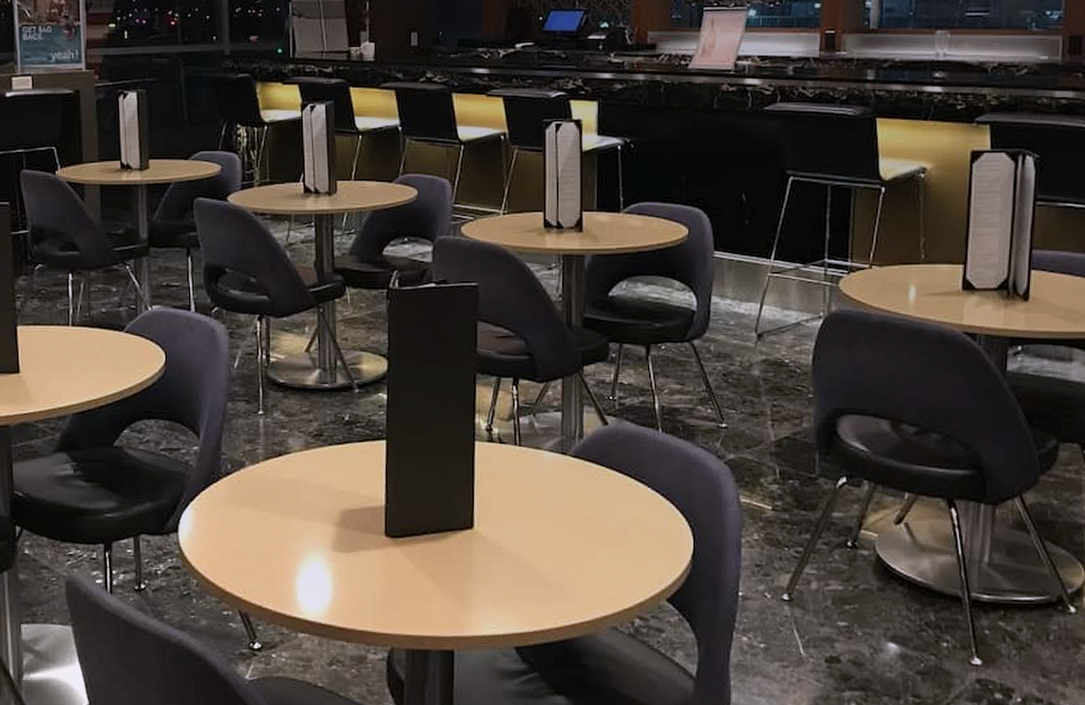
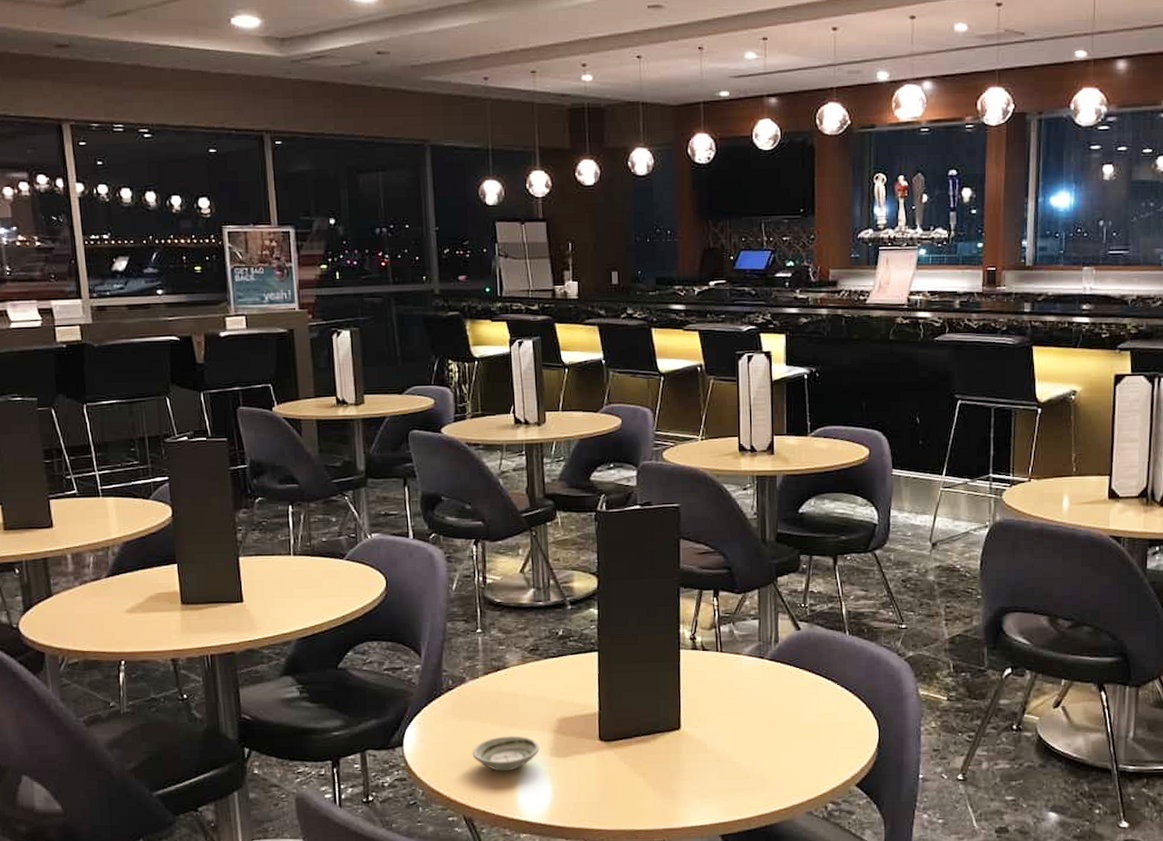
saucer: none [249,527,321,565] -> present [472,736,540,772]

